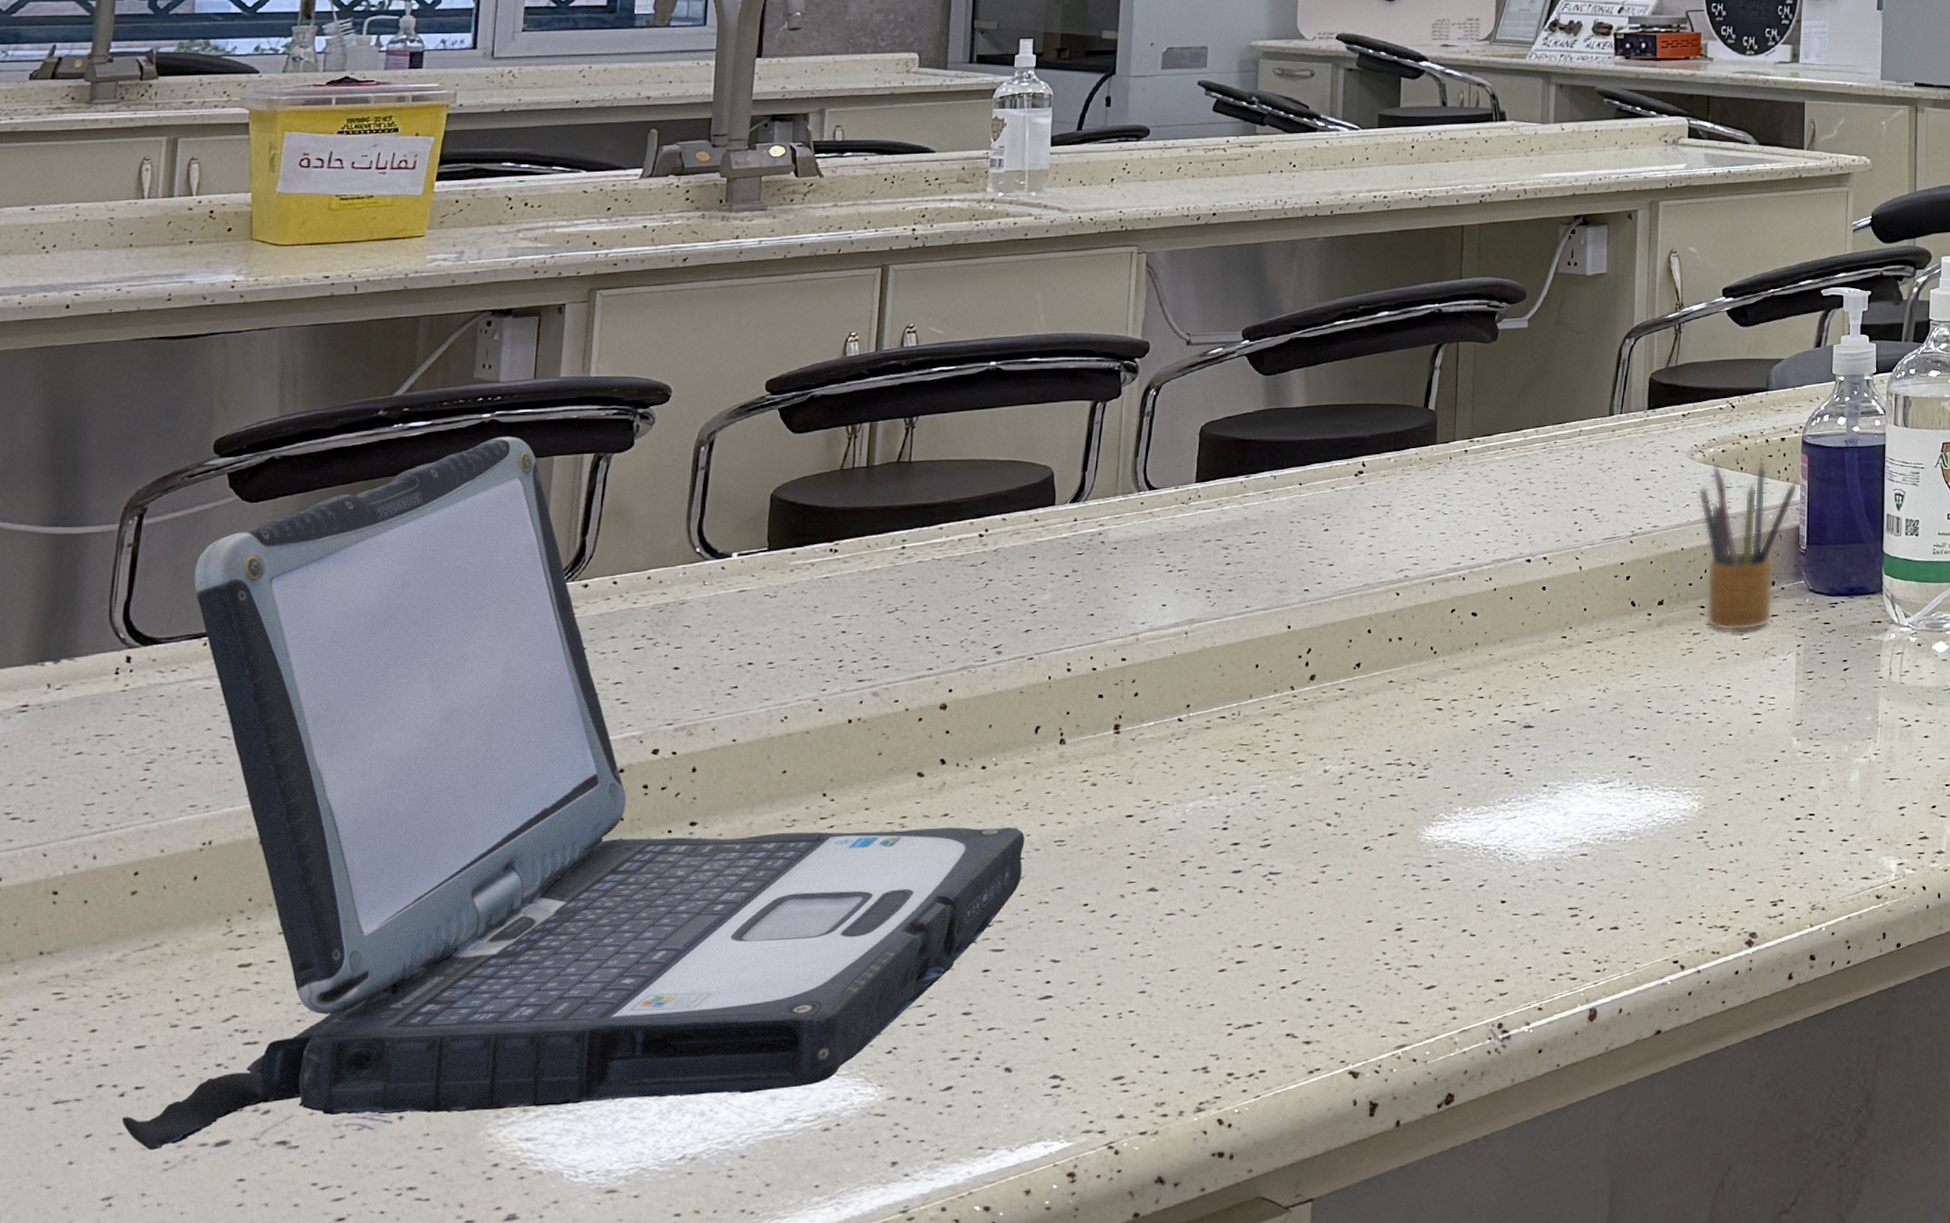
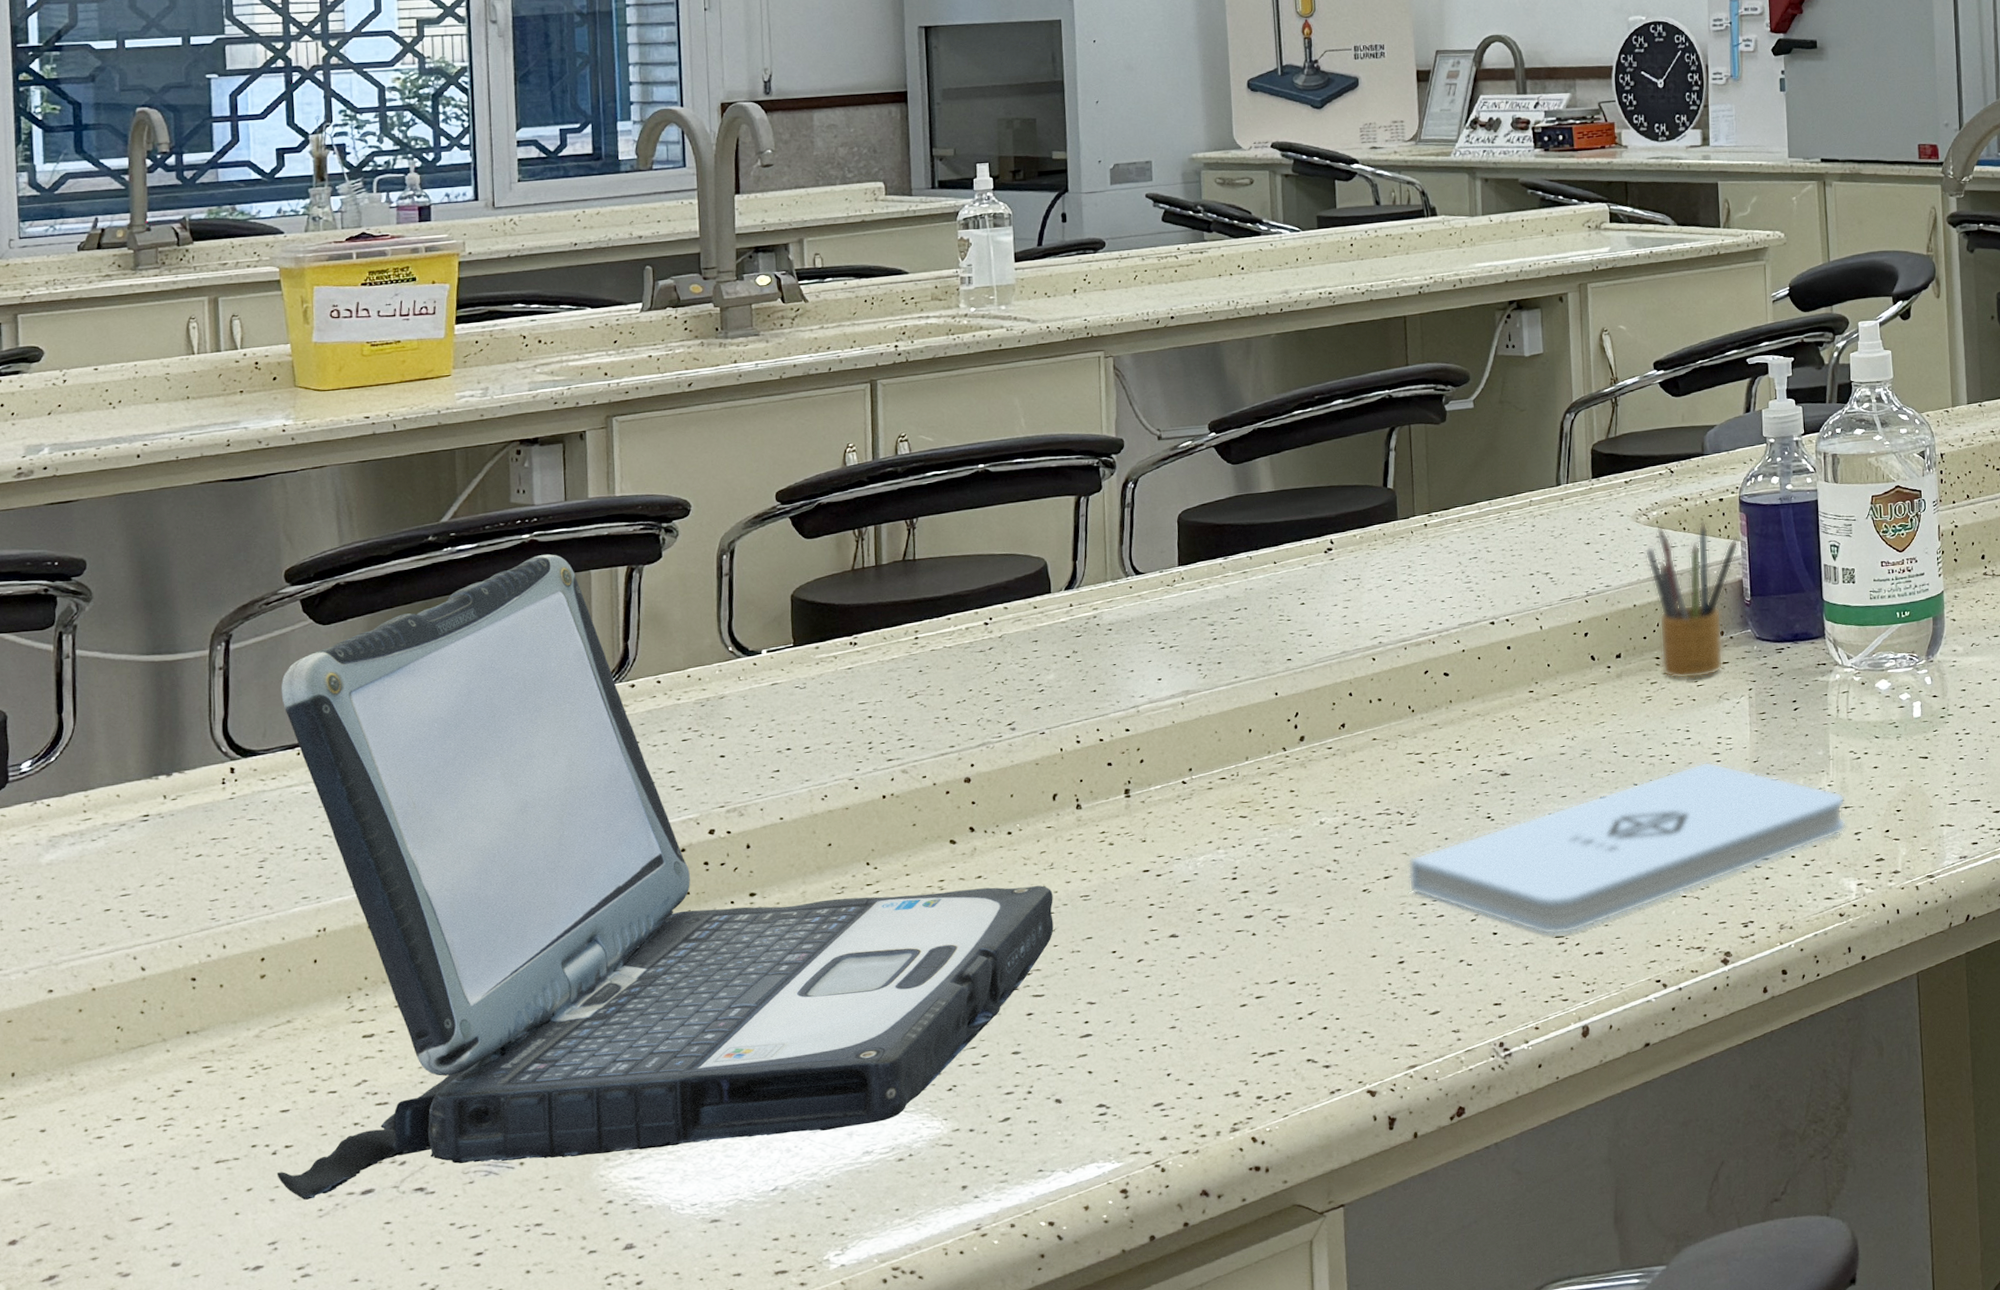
notepad: none [1414,722,1891,906] -> present [1408,761,1846,935]

